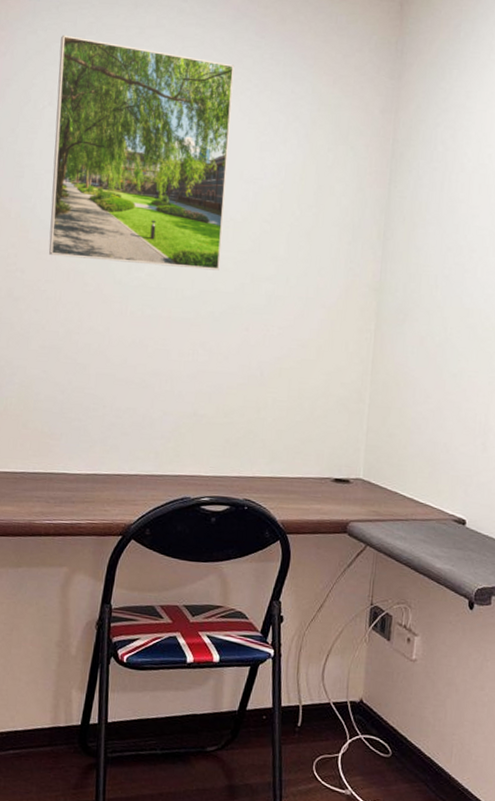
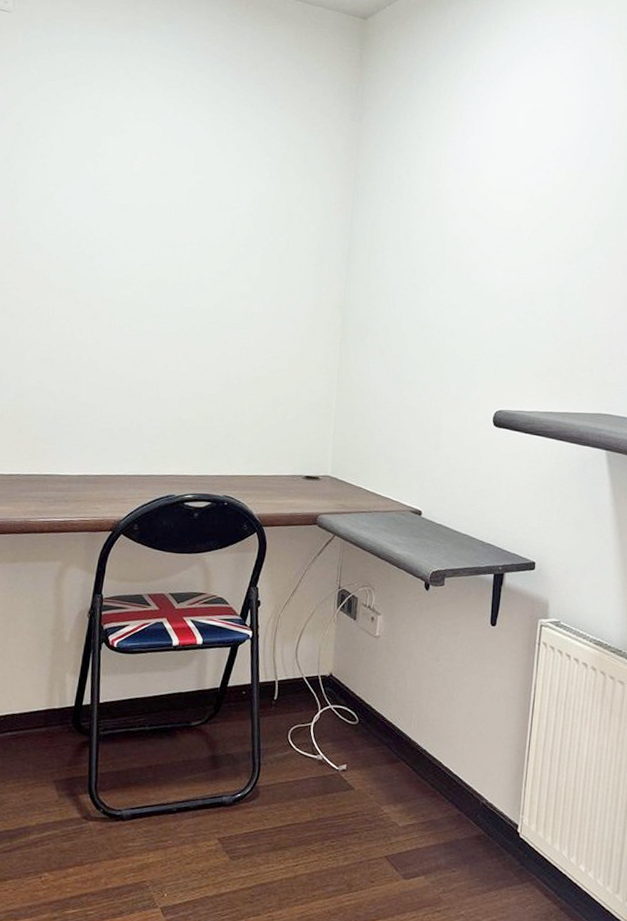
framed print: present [48,34,235,271] -> none [41,73,213,290]

